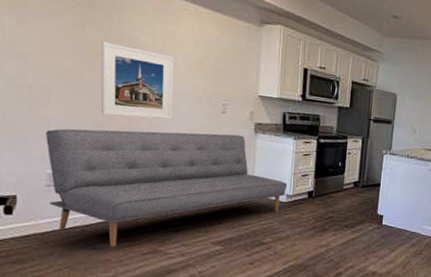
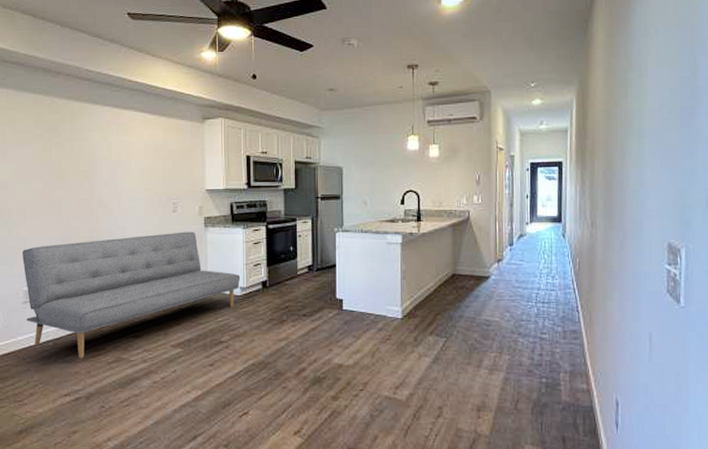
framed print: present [101,41,174,120] -> none [66,161,128,229]

